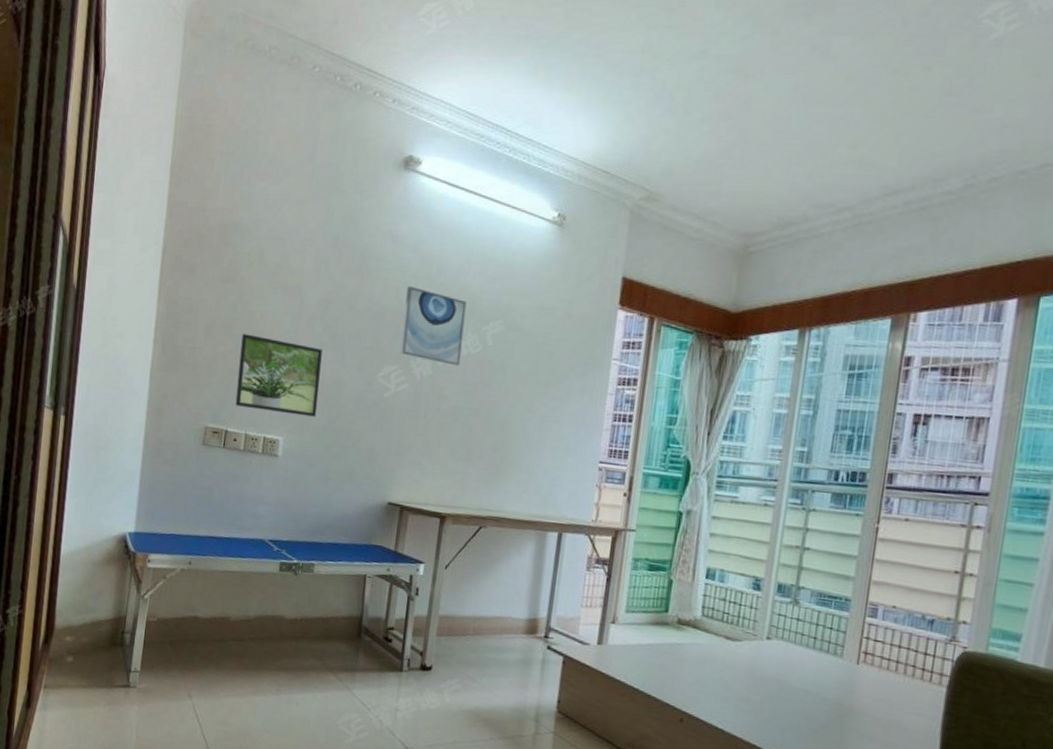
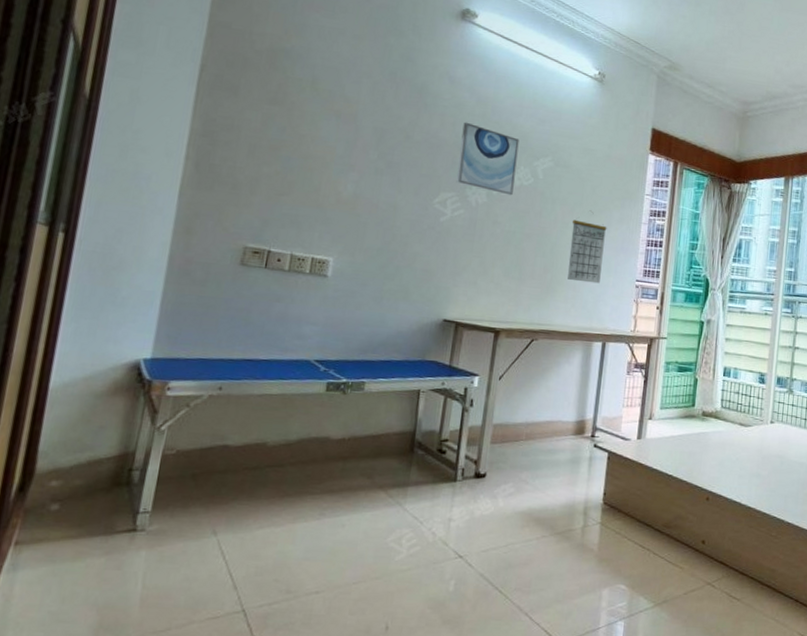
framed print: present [235,334,323,417] -> none [280,156,378,239]
calendar: none [519,380,566,466] -> present [567,210,607,284]

